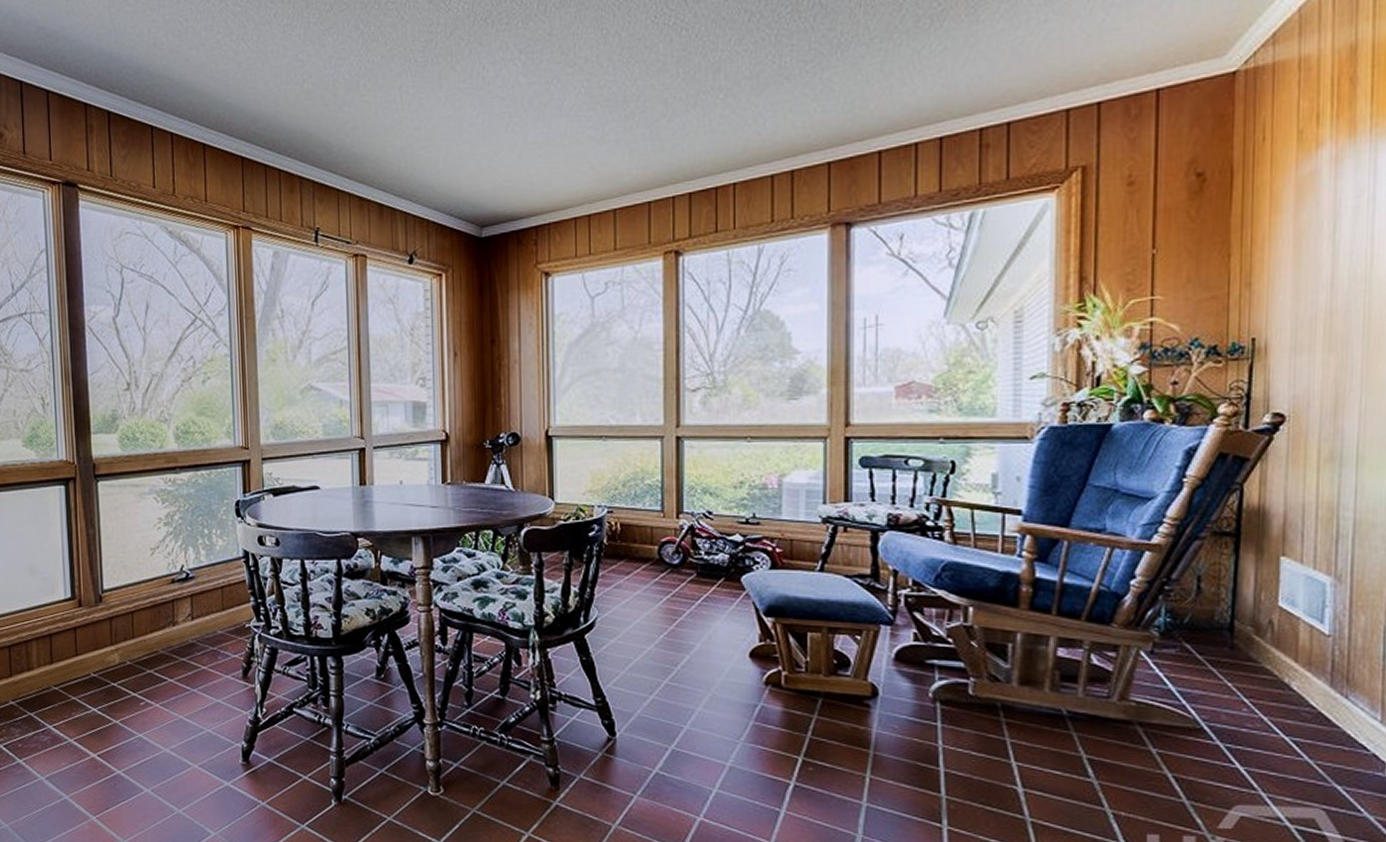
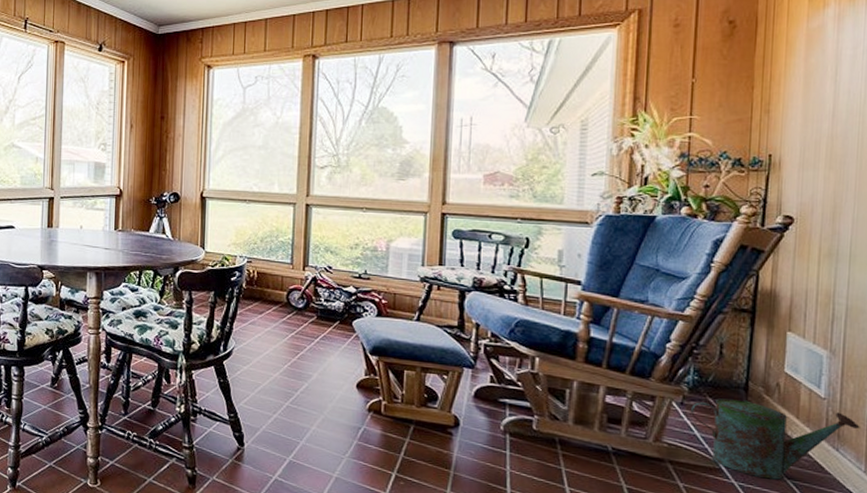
watering can: none [1162,643,1374,738] -> present [690,398,860,480]

